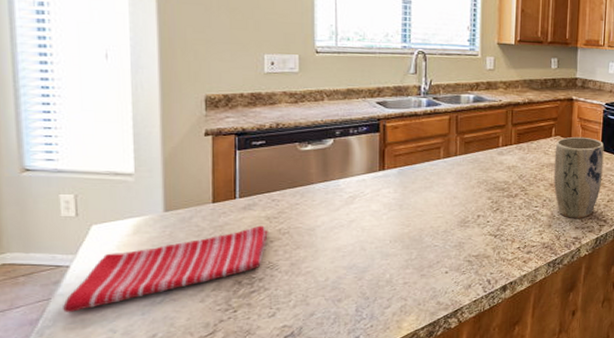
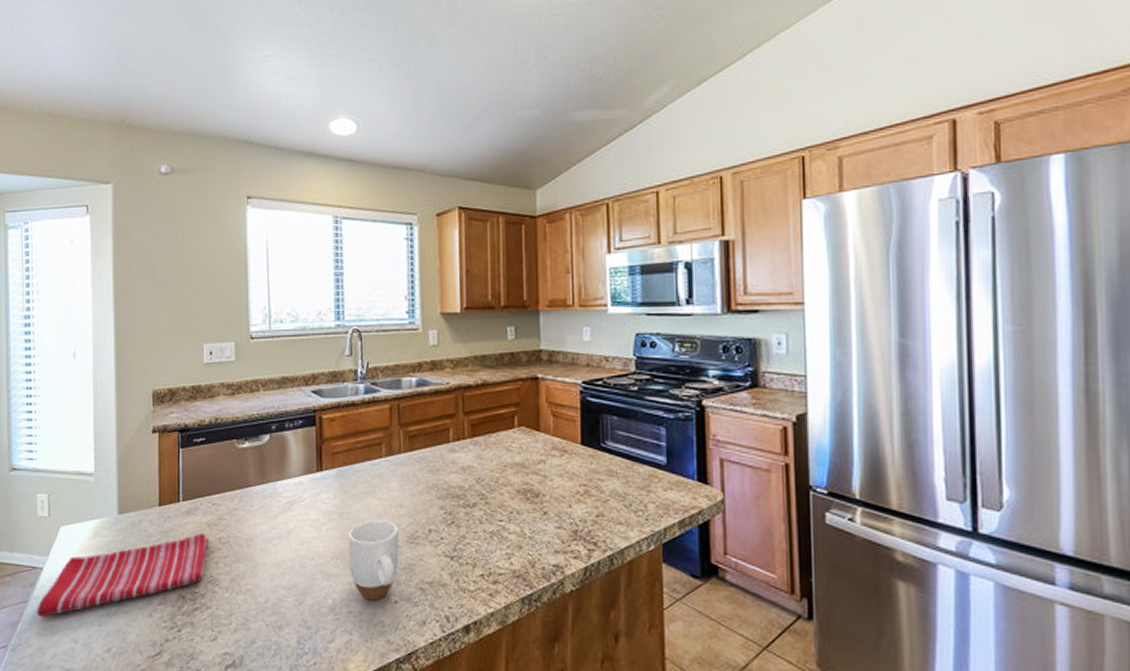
mug: none [406,208,452,273] -> present [347,519,399,601]
plant pot: present [553,136,604,218] -> none [519,427,587,539]

